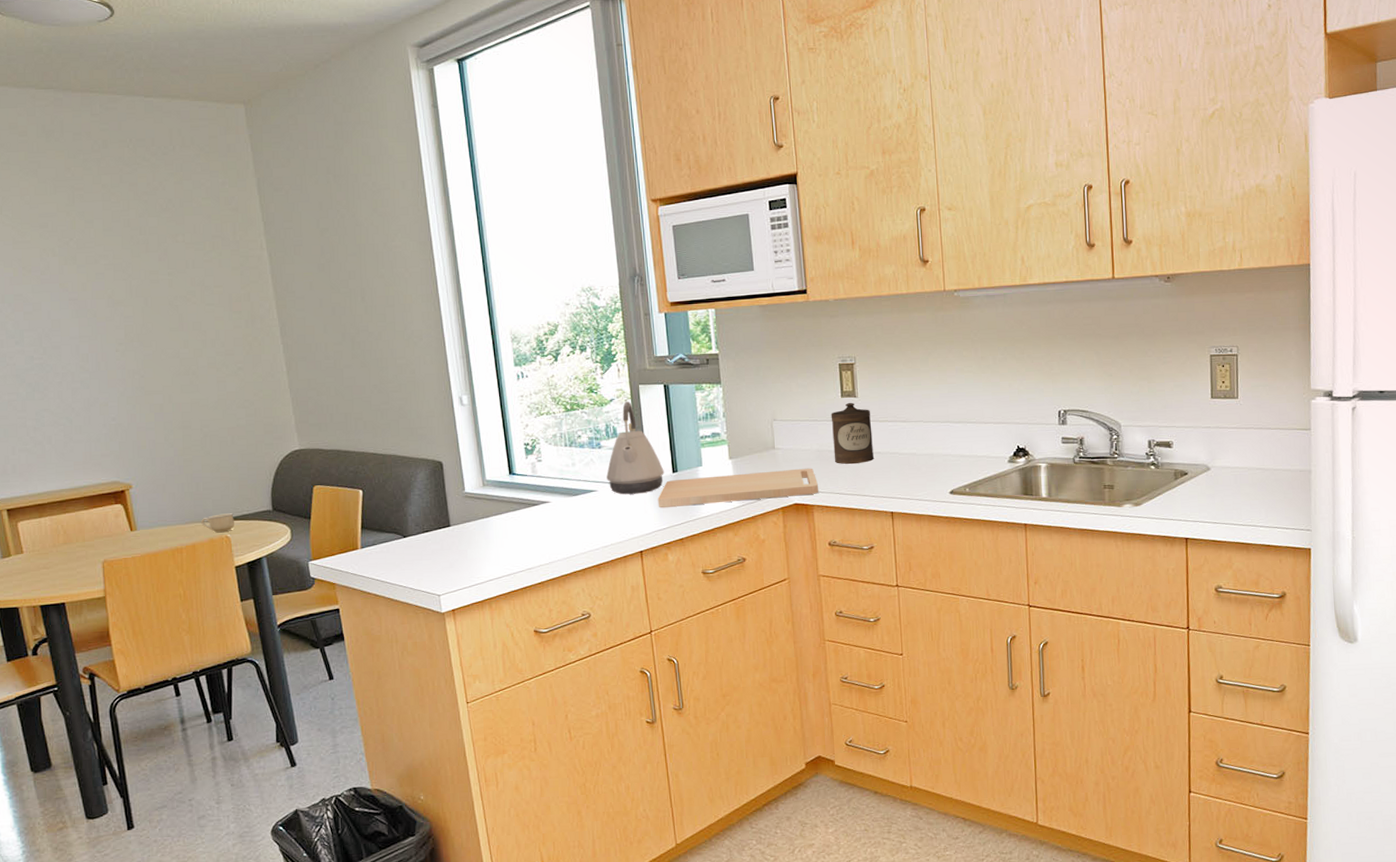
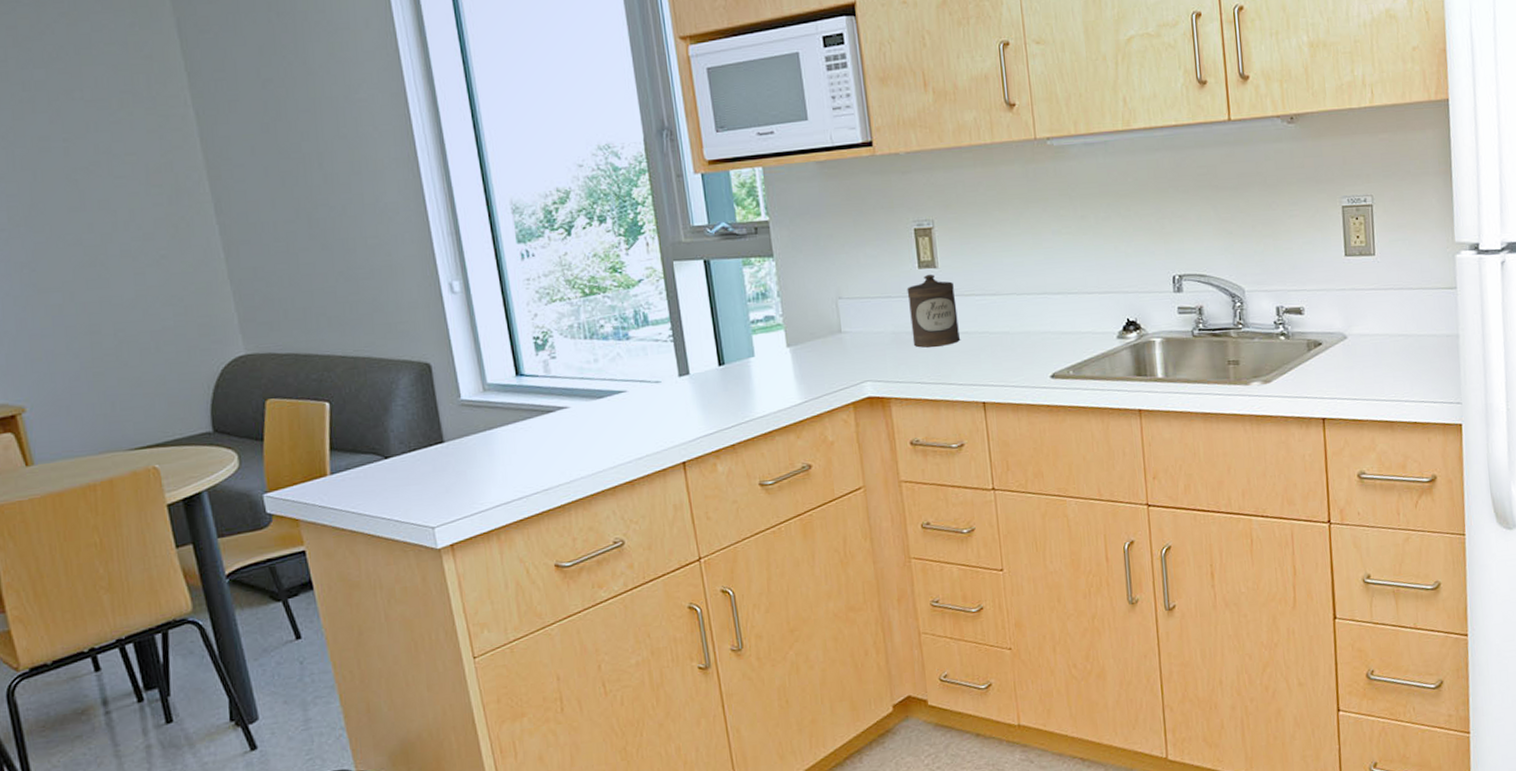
cup: present [201,513,234,533] -> none [119,438,164,464]
kettle: present [606,401,664,495] -> none [637,282,708,395]
cutting board: present [658,468,819,507] -> none [701,353,897,408]

